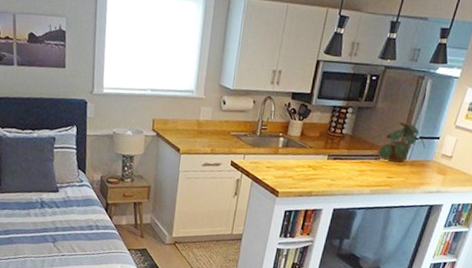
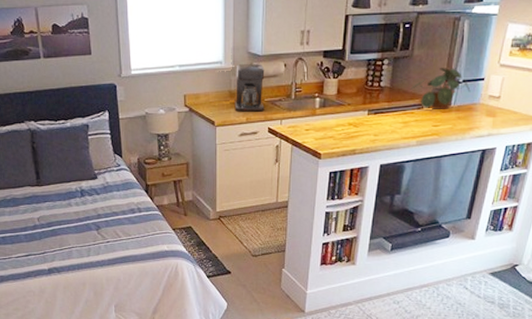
coffee maker: none [200,95,234,145] -> present [234,64,265,112]

